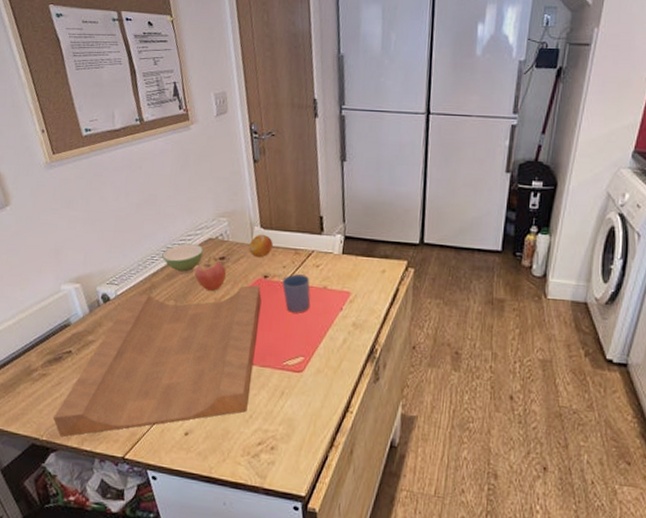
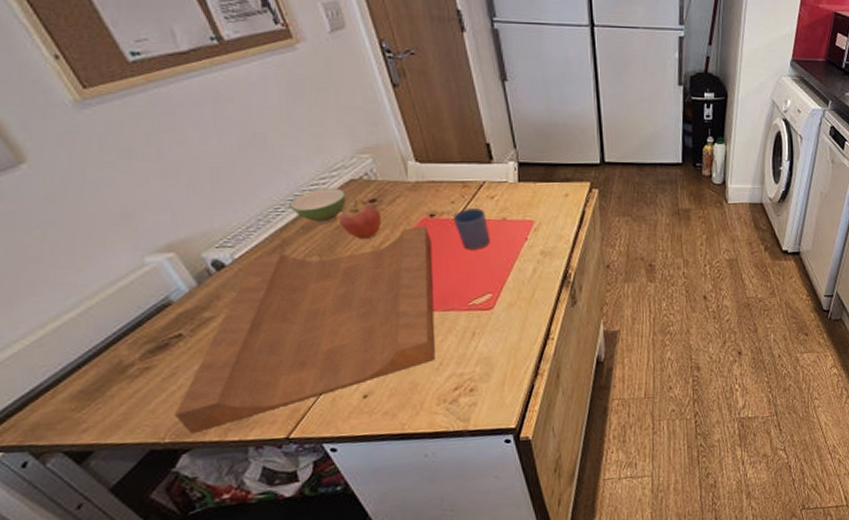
fruit: present [249,234,273,258] -> none [405,168,435,196]

